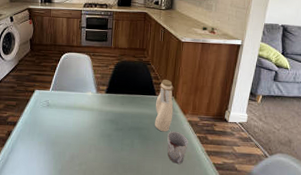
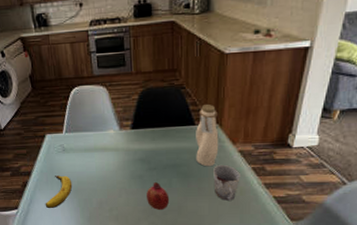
banana: none [23,128,51,159] -> present [45,175,73,209]
fruit: none [112,141,131,168] -> present [147,181,170,210]

